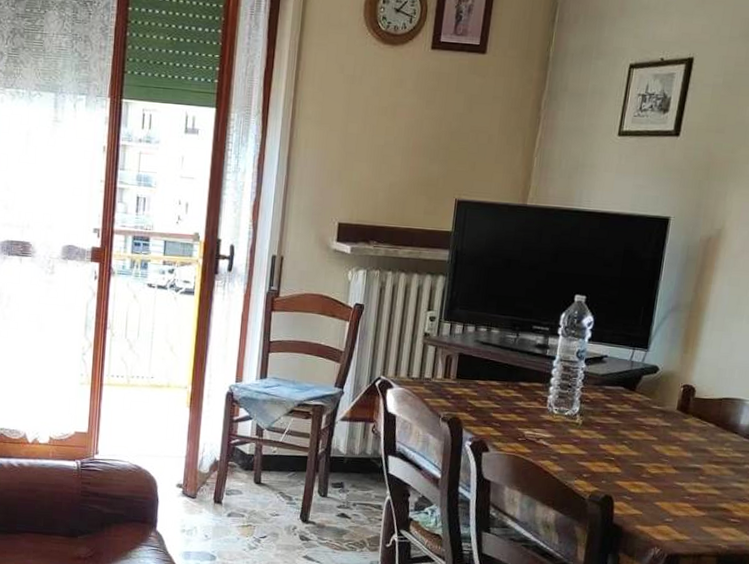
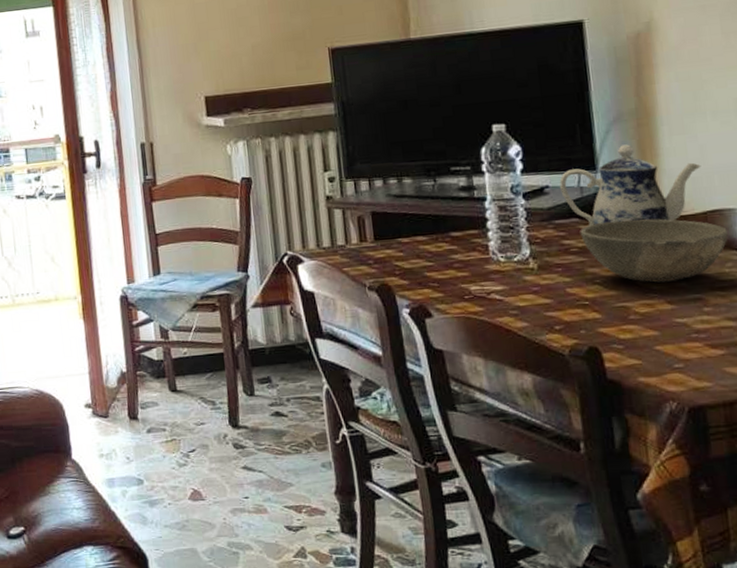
teapot: none [615,331,728,402] -> present [559,144,701,227]
bowl: none [621,393,734,452] -> present [580,219,729,283]

